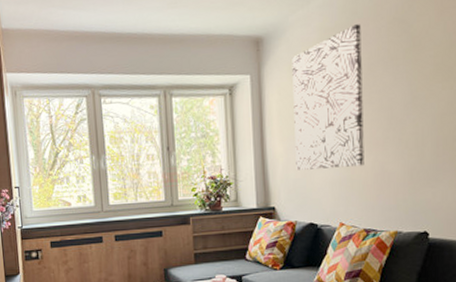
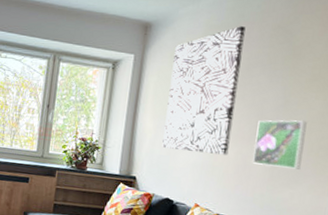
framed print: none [389,115,438,169] -> present [252,120,307,170]

